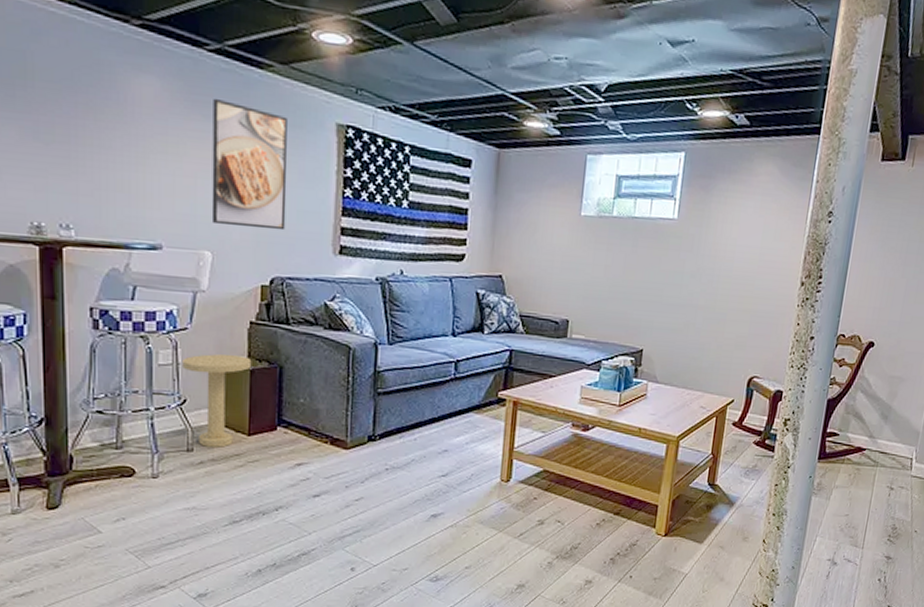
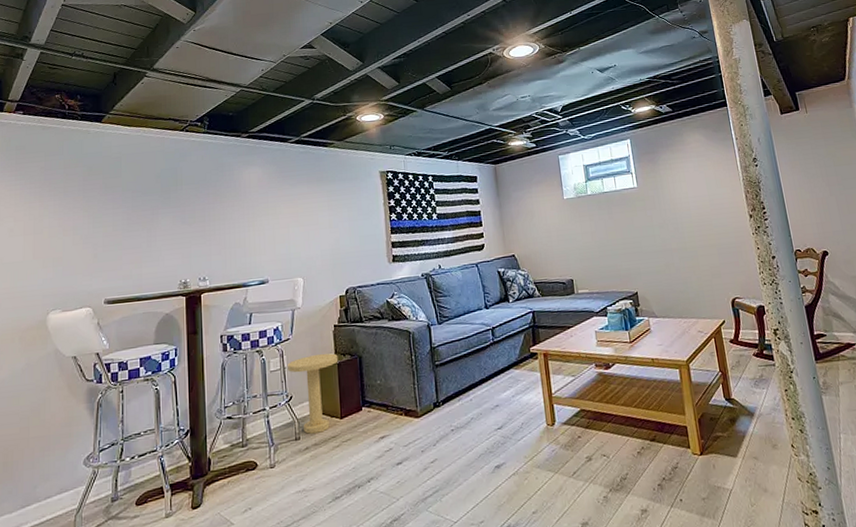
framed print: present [211,98,288,231] -> none [296,171,353,257]

